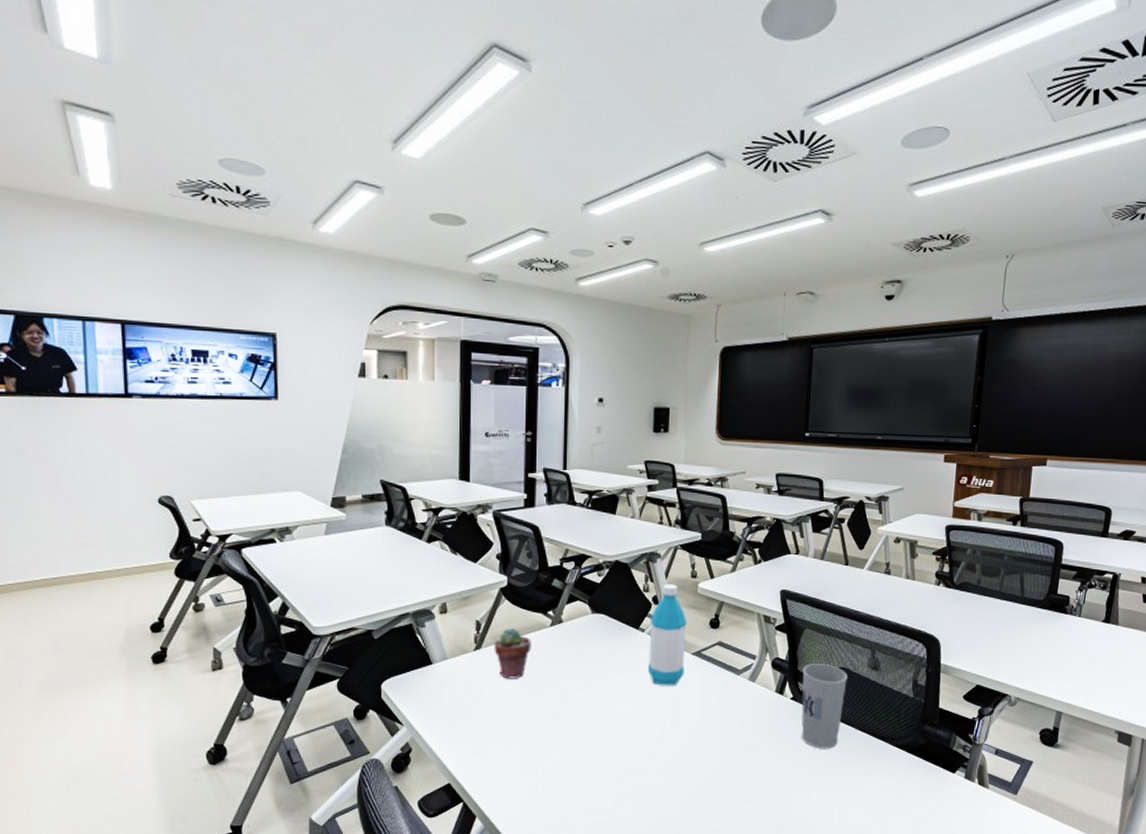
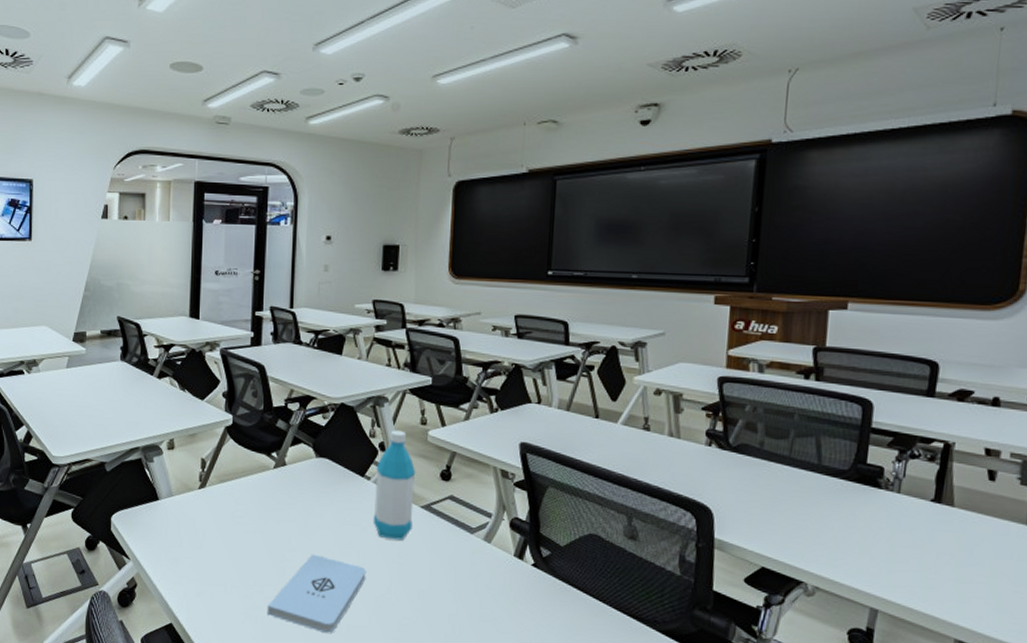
potted succulent: present [494,629,531,679] -> none [218,468,255,521]
notepad: none [546,705,642,778] -> present [267,554,367,634]
cup: present [801,664,848,749] -> none [544,527,599,627]

